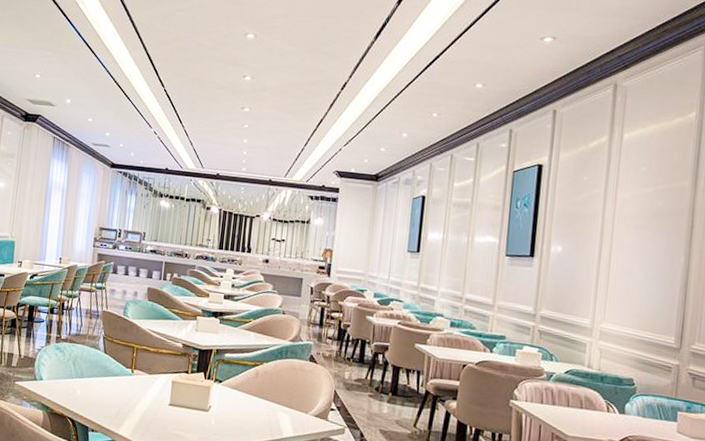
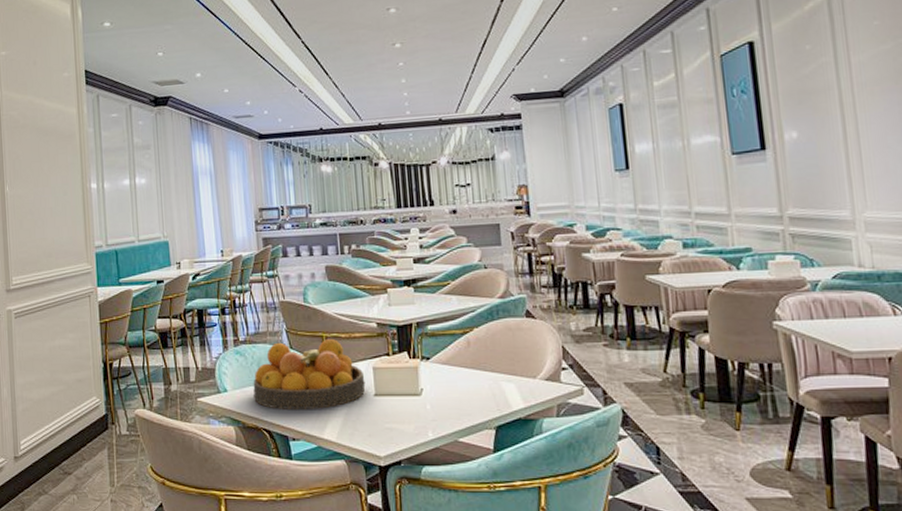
fruit bowl: none [65,345,164,409] -> present [253,339,366,411]

